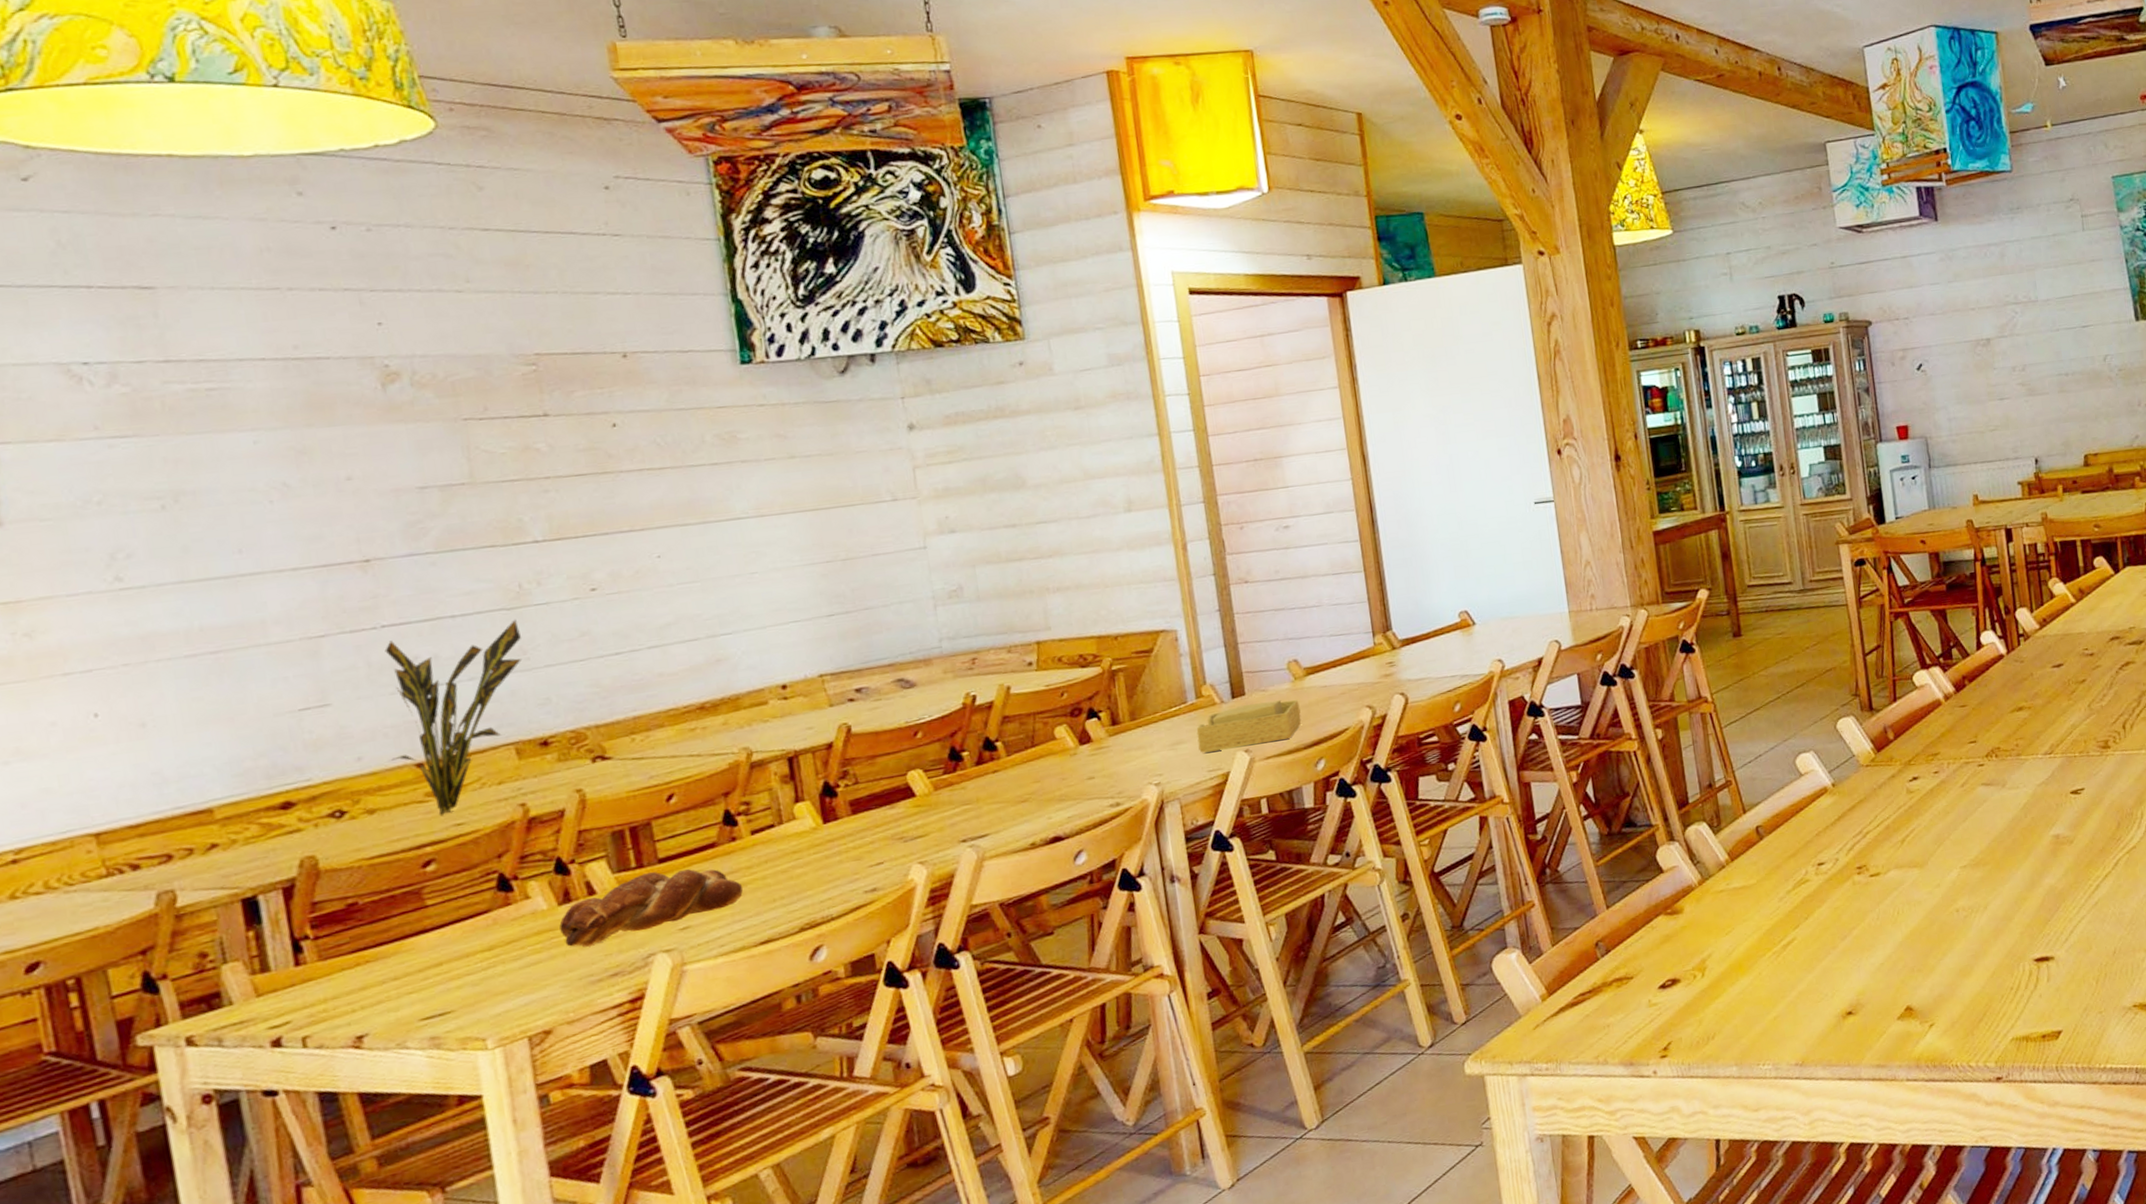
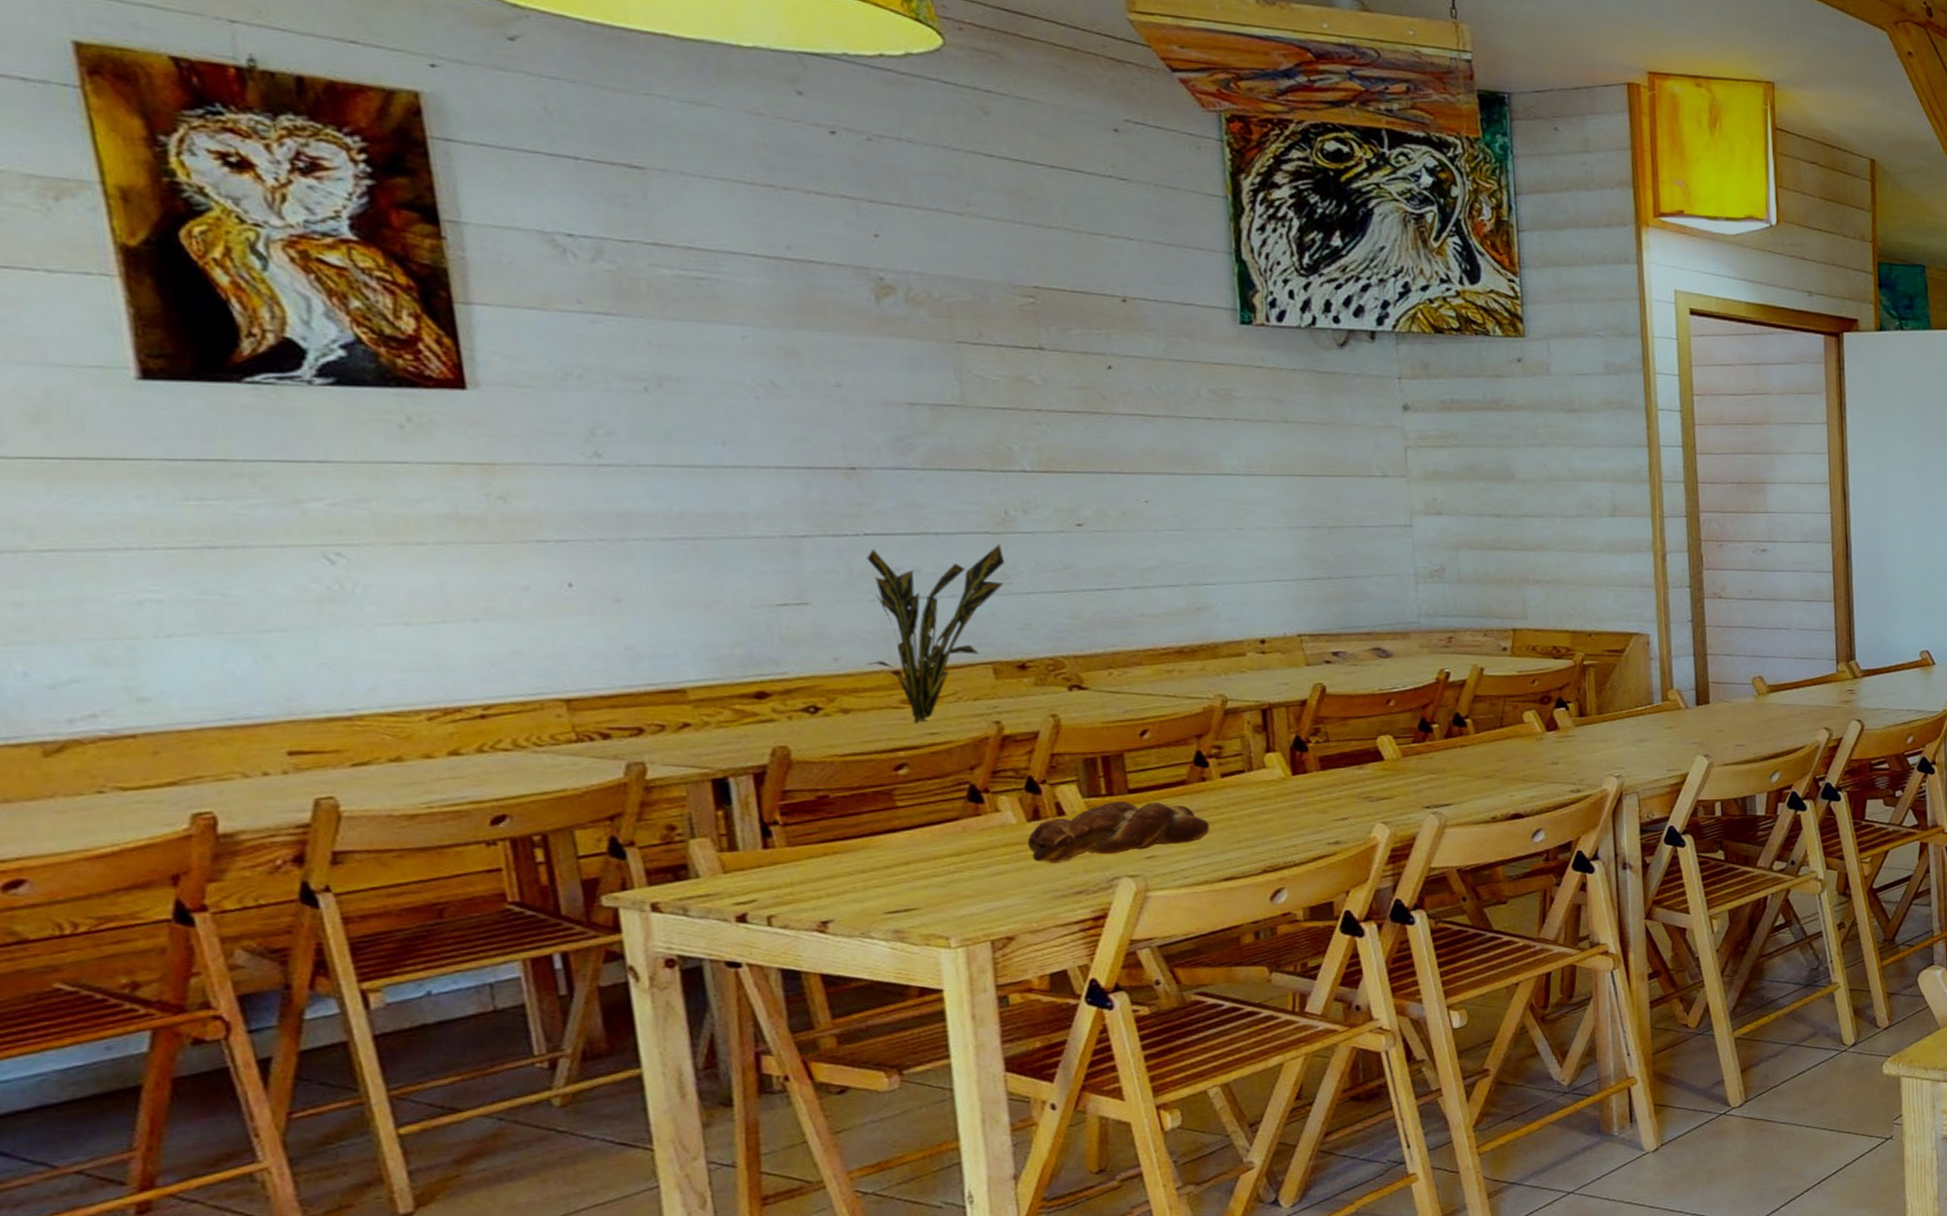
napkin holder: present [1196,700,1302,753] -> none [1659,712,1761,753]

